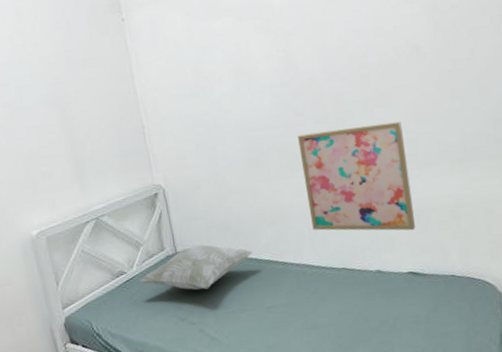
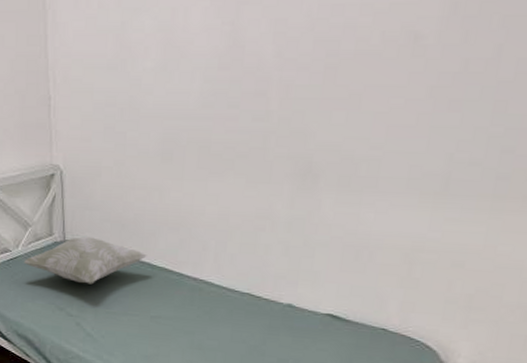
wall art: present [298,121,415,231] -> none [221,131,366,268]

